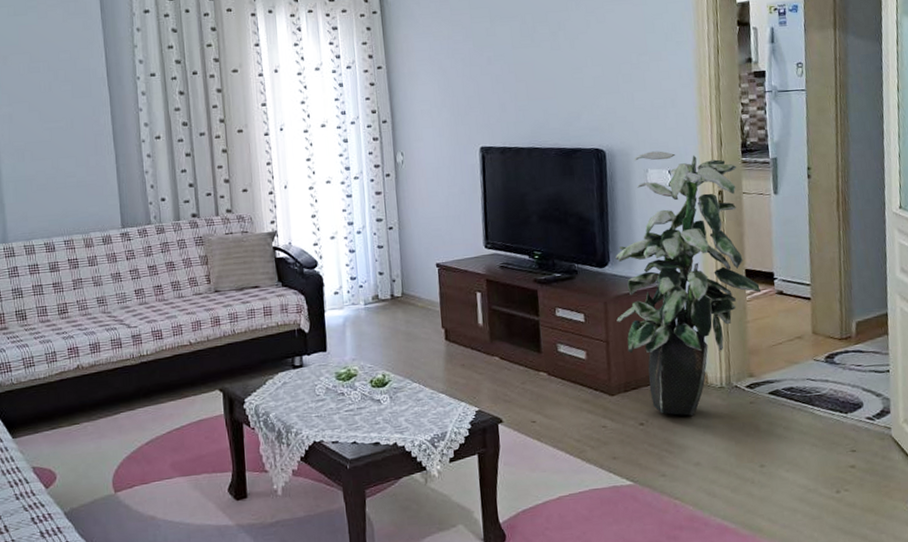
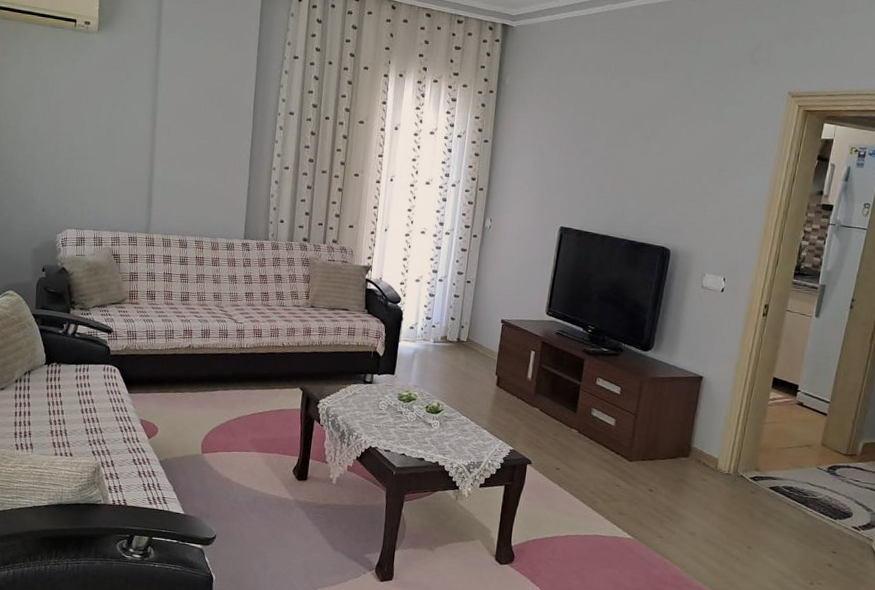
indoor plant: present [615,151,761,416] -> none [648,258,786,493]

